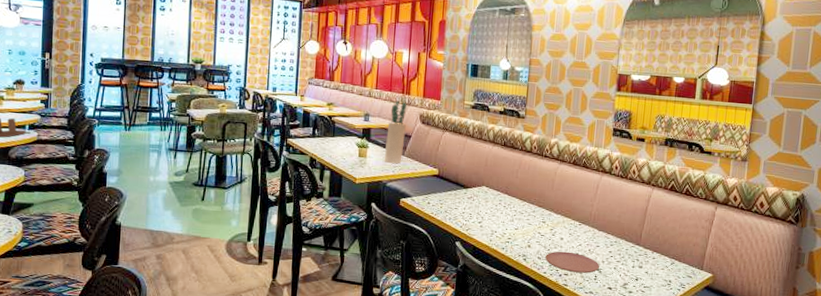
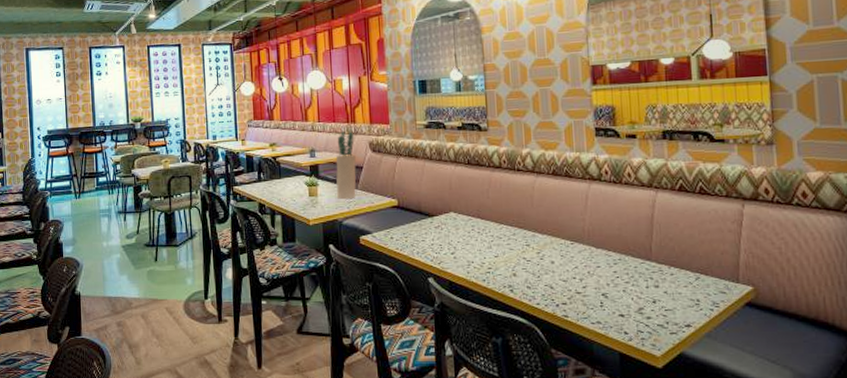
plate: present [545,251,599,273] -> none [536,276,604,300]

